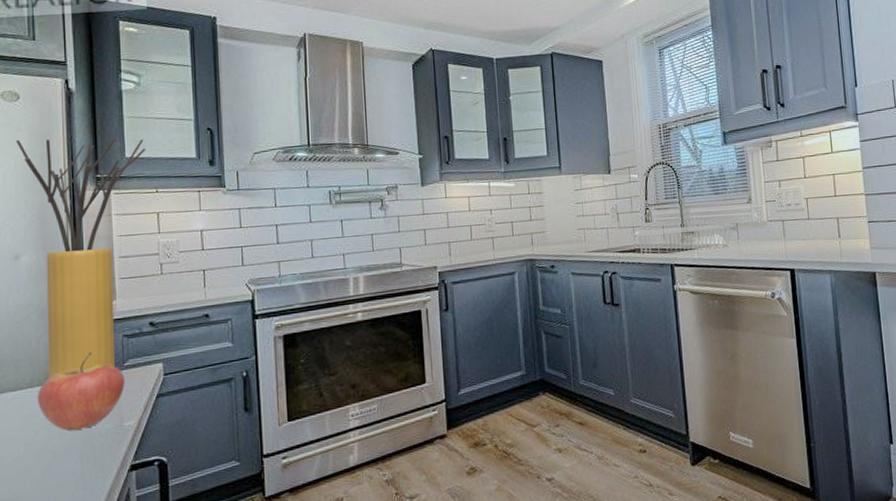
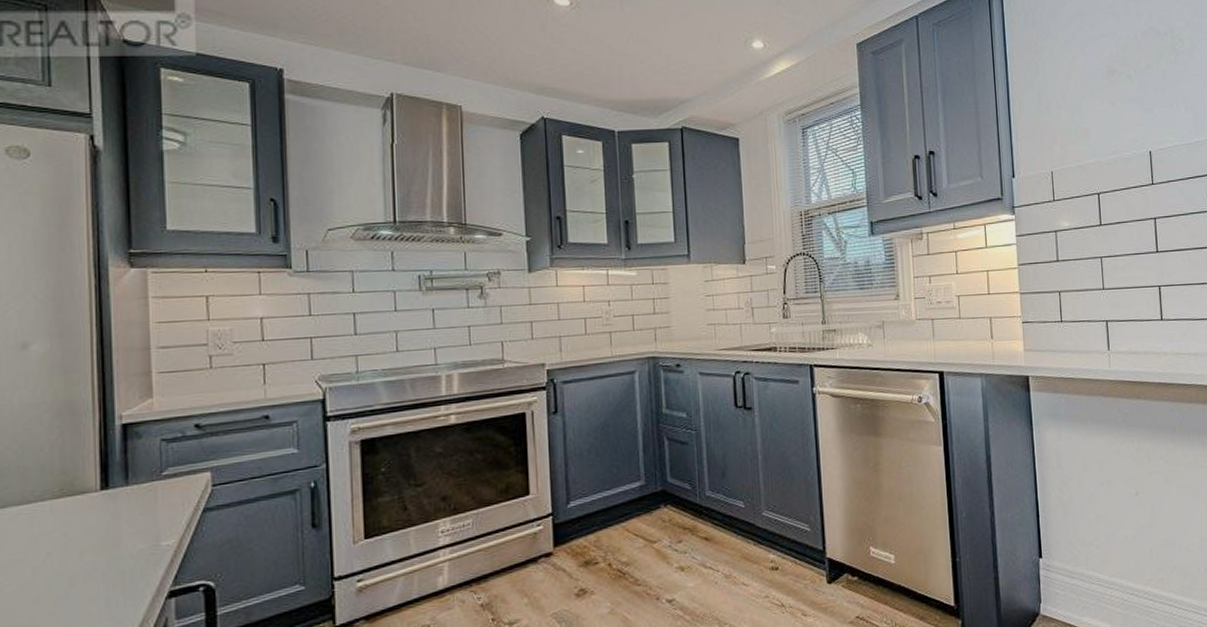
vase: present [15,139,145,379] -> none [24,206,192,491]
fruit: present [37,352,125,431] -> none [49,459,163,552]

